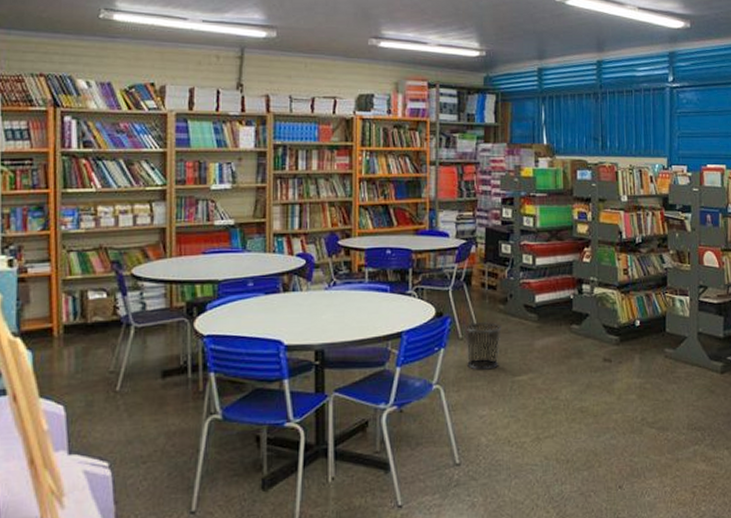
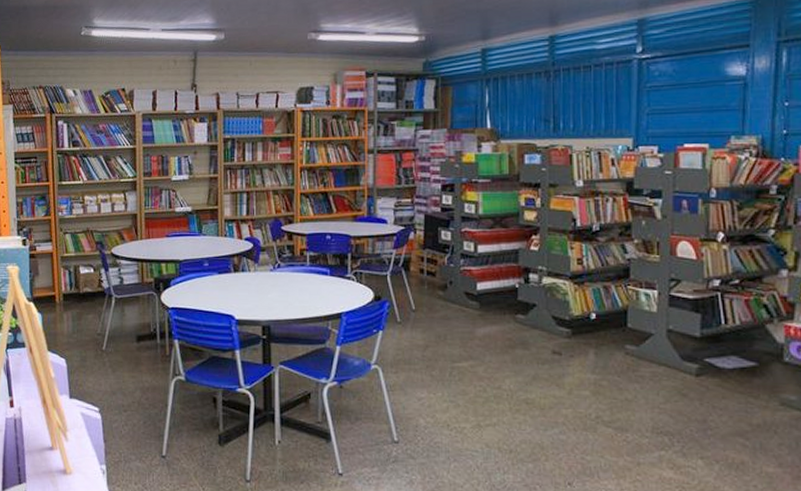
waste bin: present [464,321,501,370] -> none [402,306,441,354]

